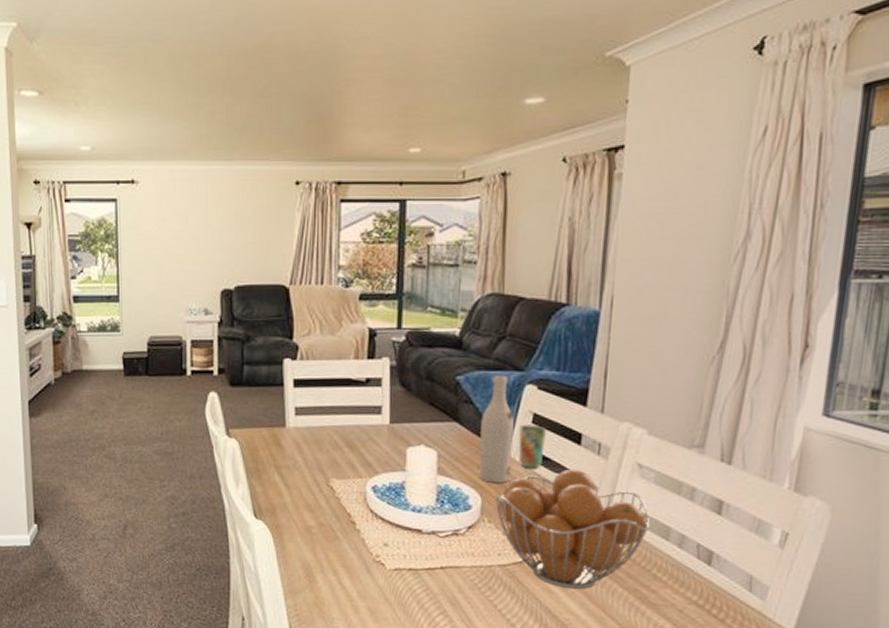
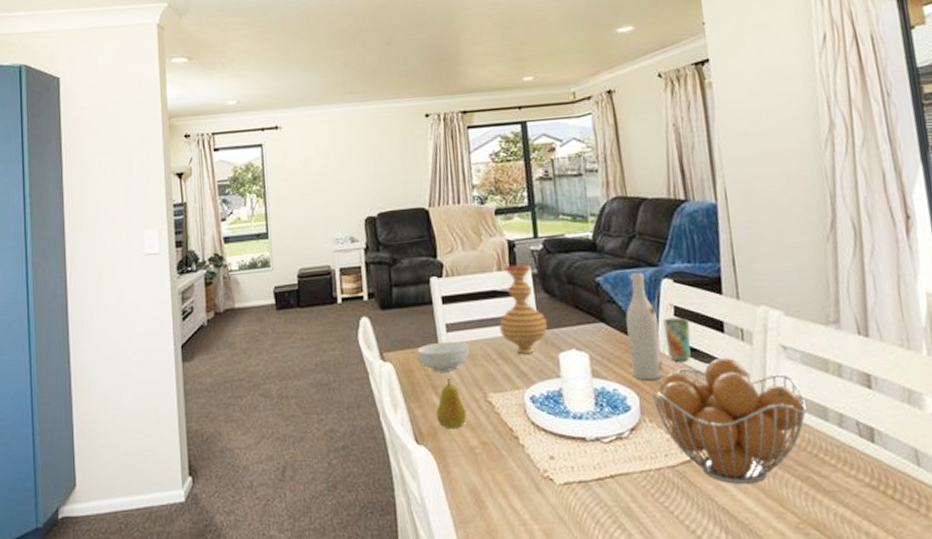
cereal bowl: none [264,424,316,454] -> present [417,341,469,372]
fruit: none [277,459,307,509] -> present [436,377,467,430]
vase: none [350,354,399,444] -> present [499,264,547,354]

